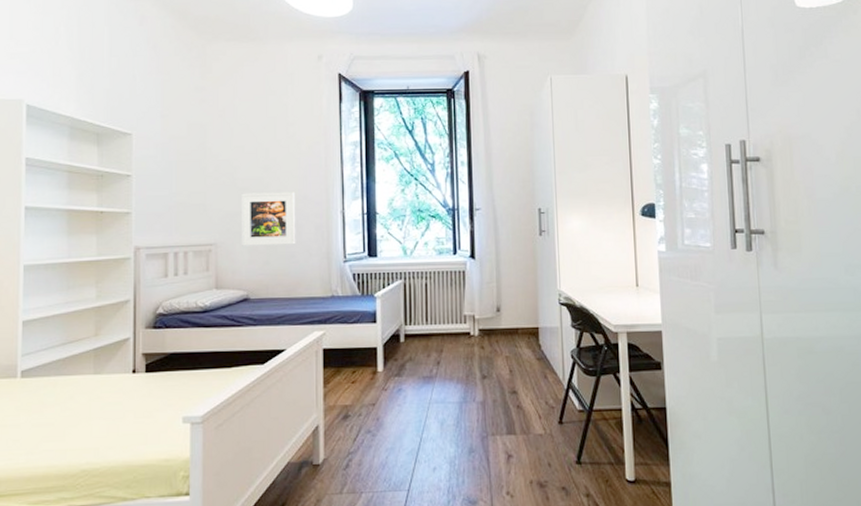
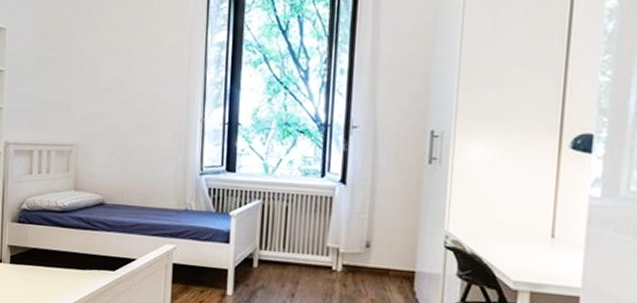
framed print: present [242,192,296,246] -> none [101,94,156,152]

